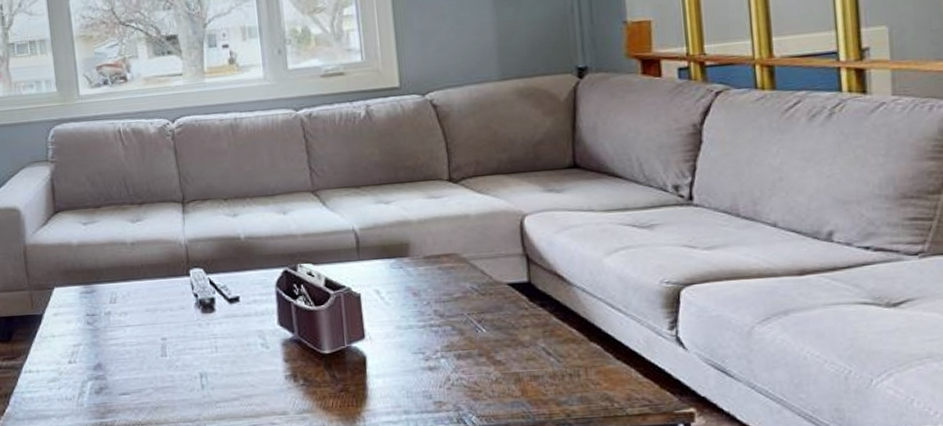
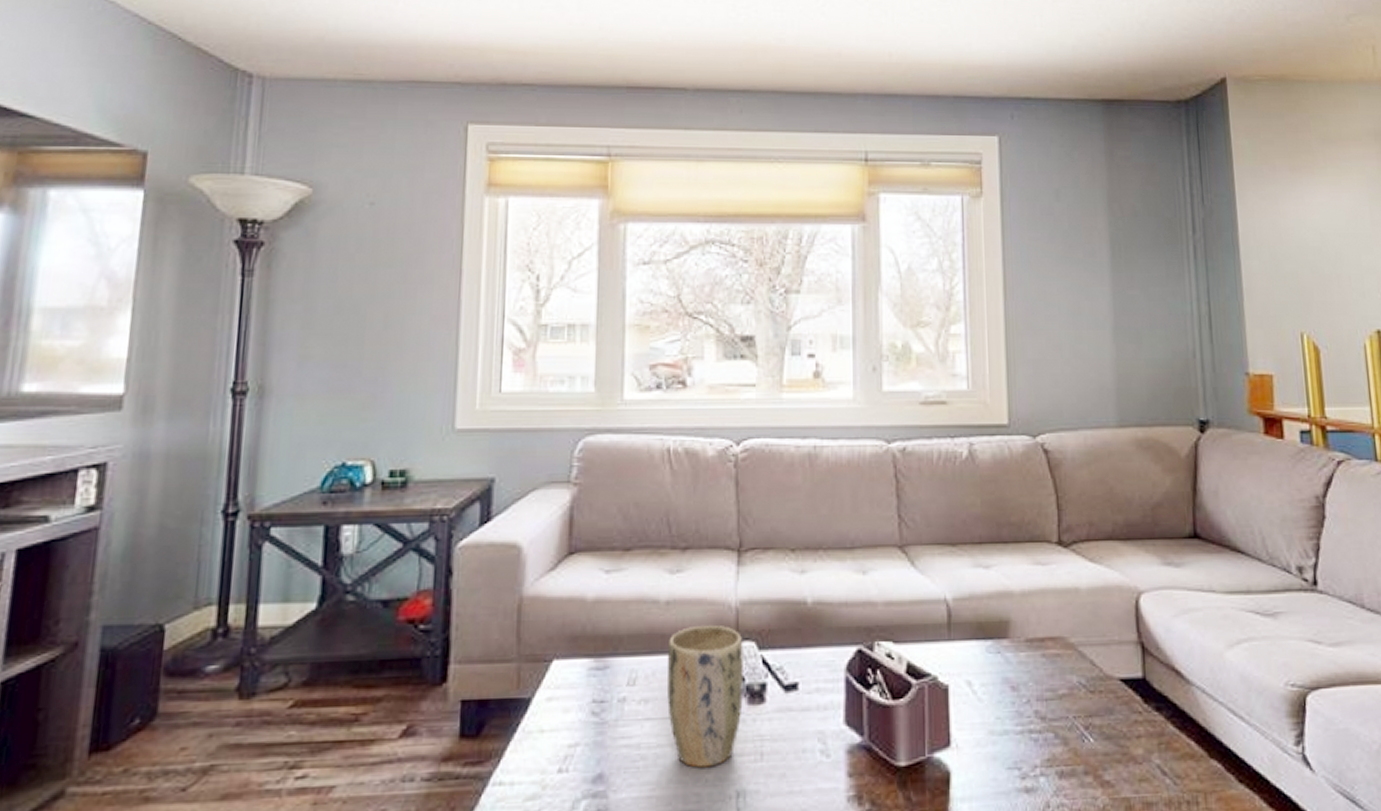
plant pot: none [137,258,198,358] -> present [667,624,743,768]

